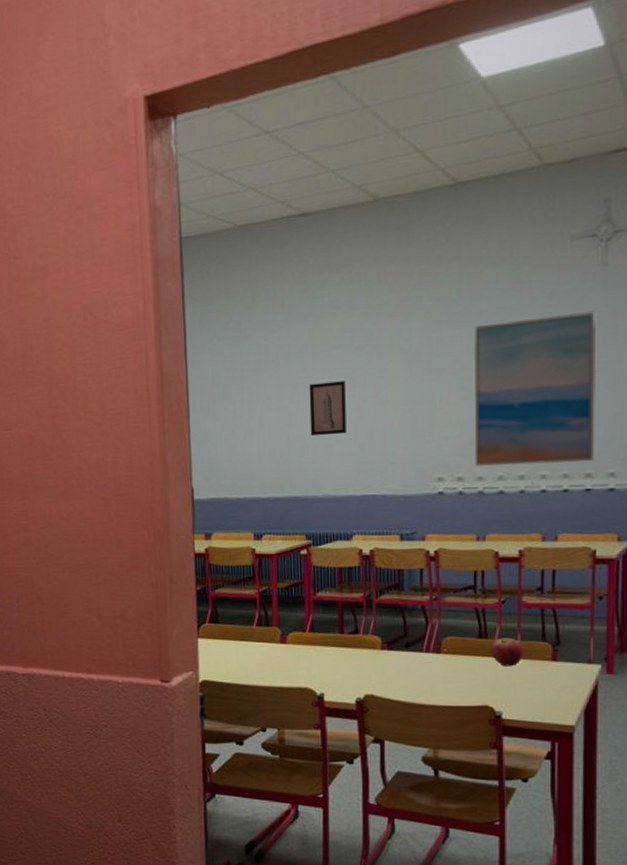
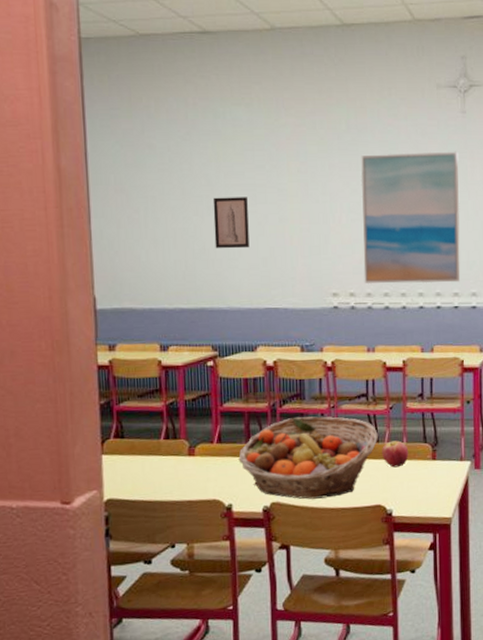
fruit basket: none [331,608,487,694] -> present [238,416,378,500]

